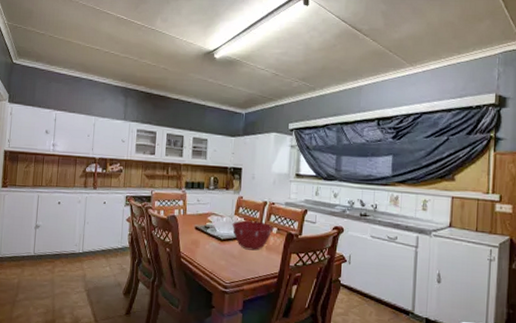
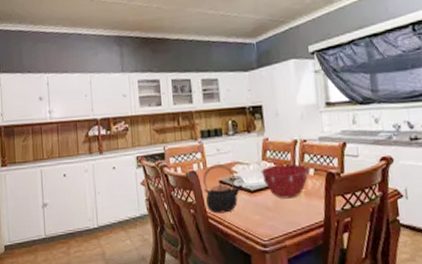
teapot: none [180,212,215,255] -> present [202,163,243,213]

